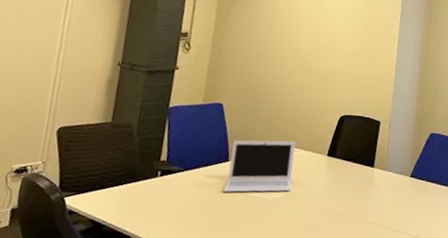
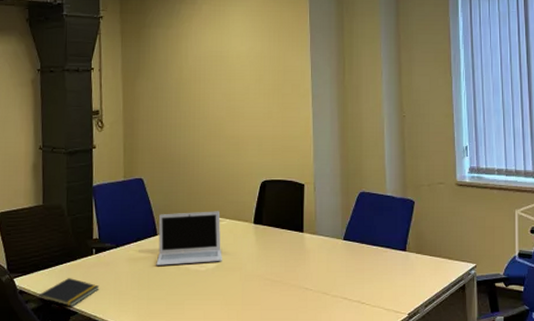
notepad: none [88,200,159,231] -> present [38,278,100,307]

